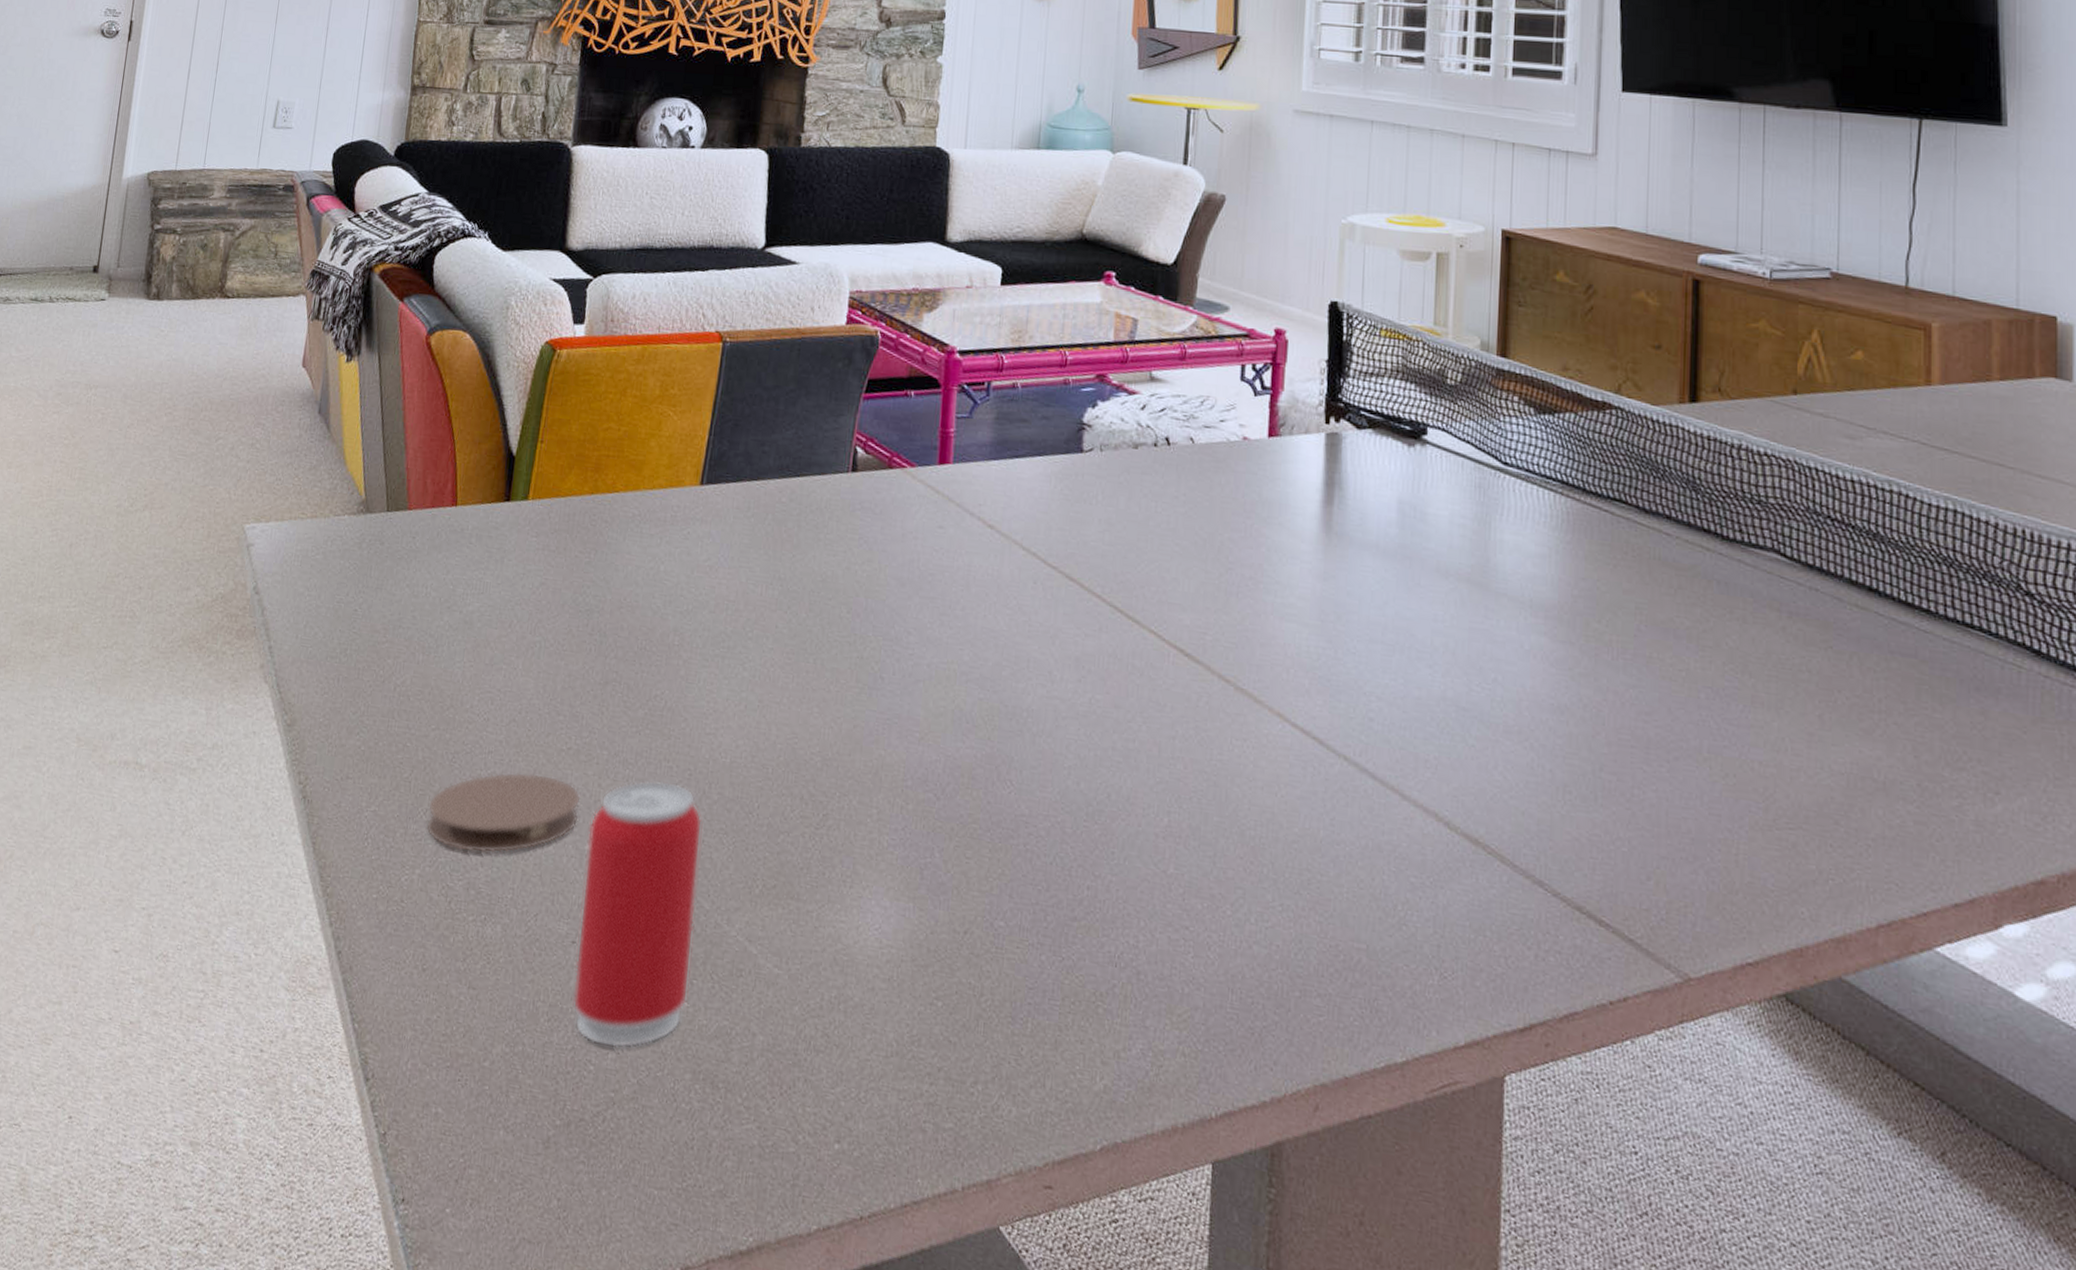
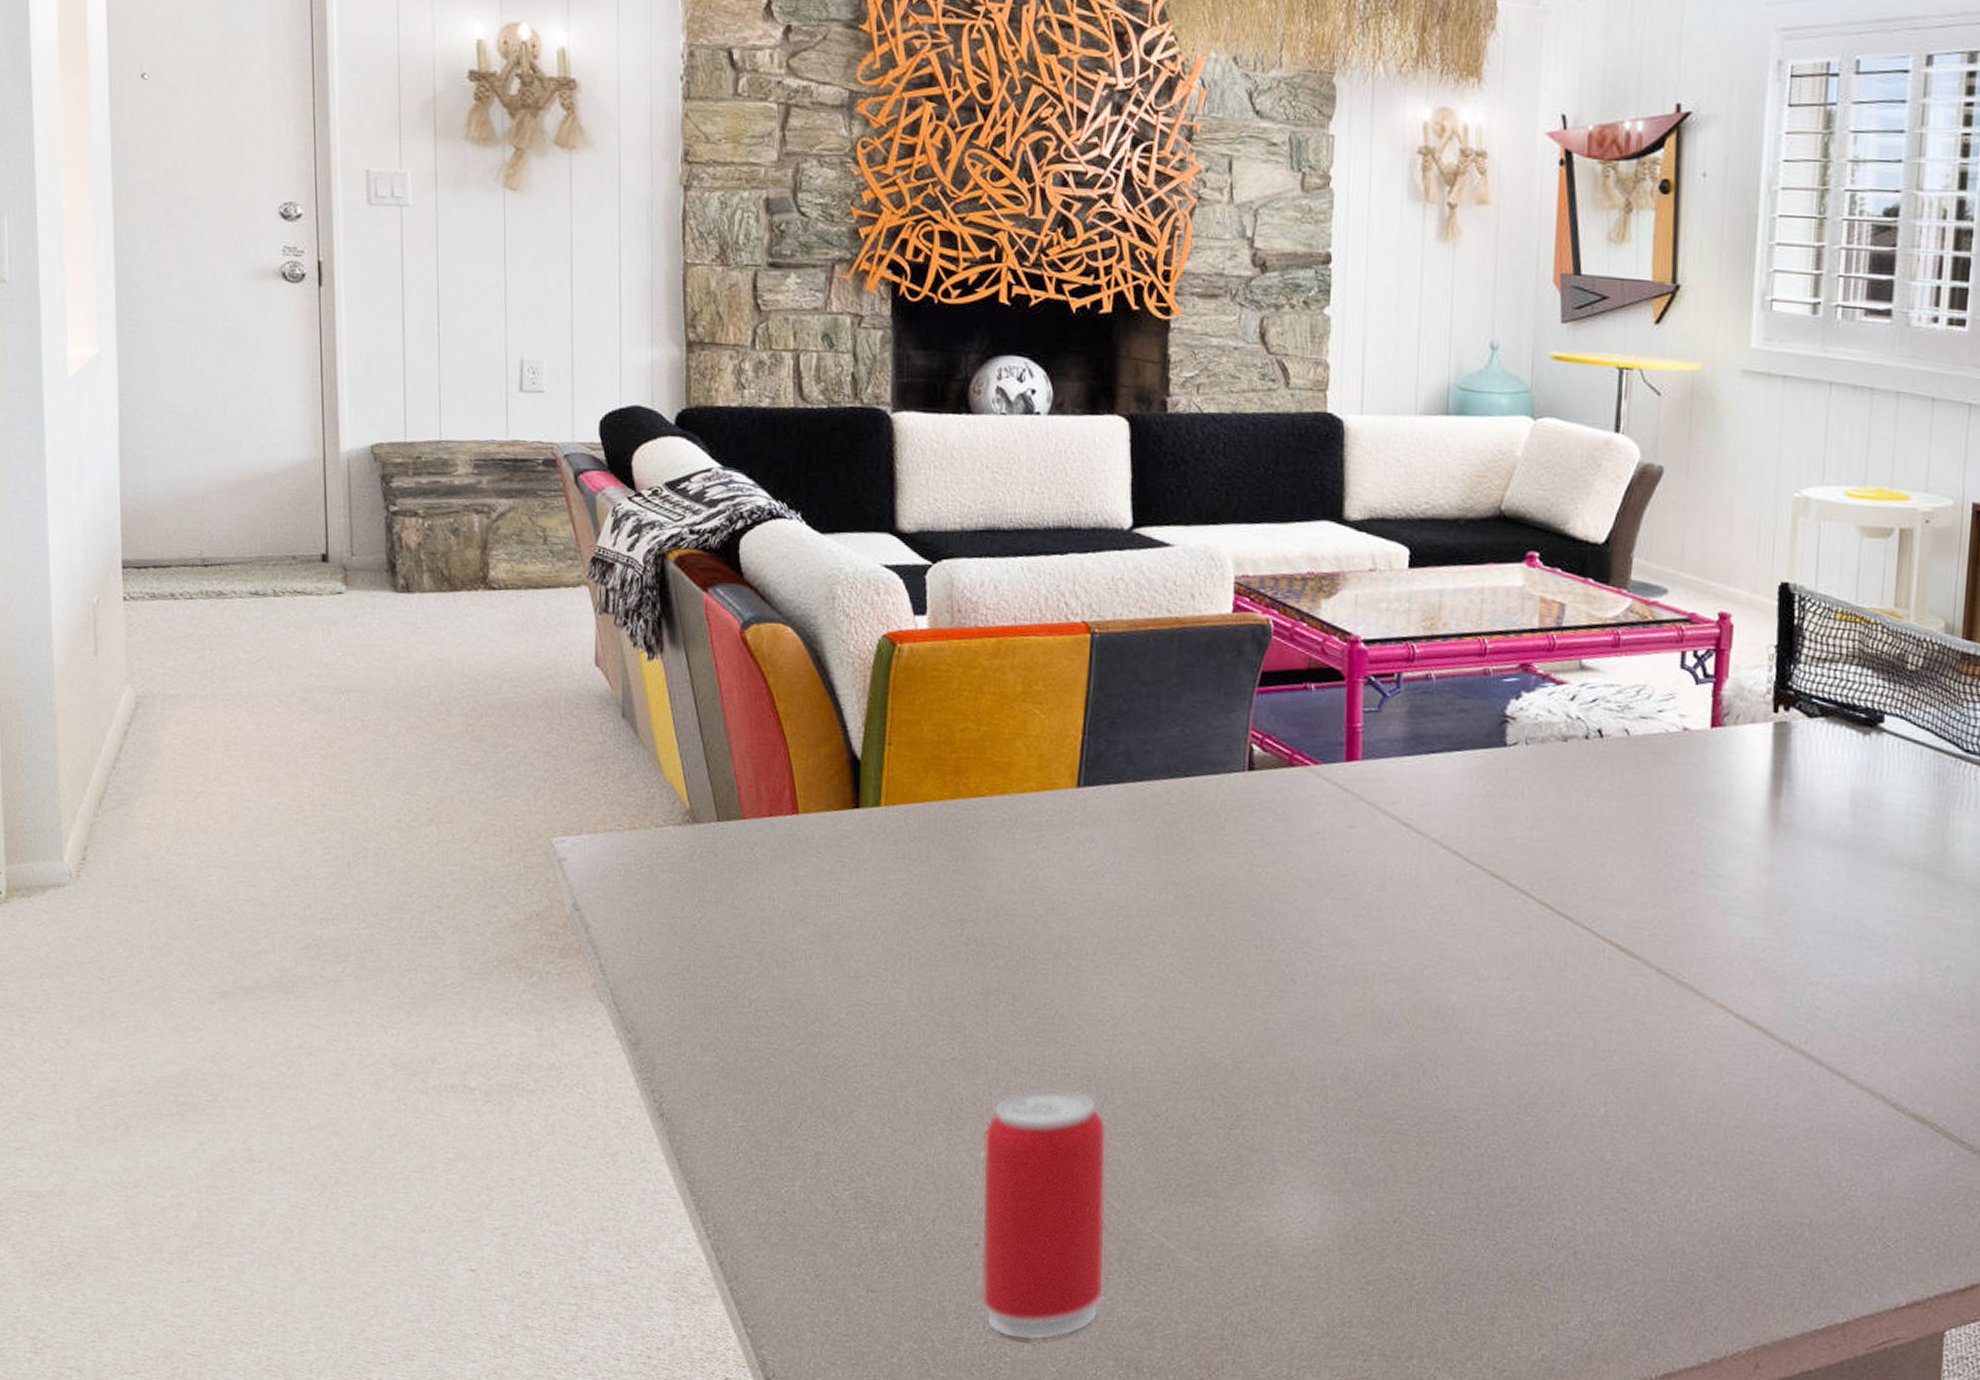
coaster: present [426,772,581,854] -> none [803,1083,971,1164]

